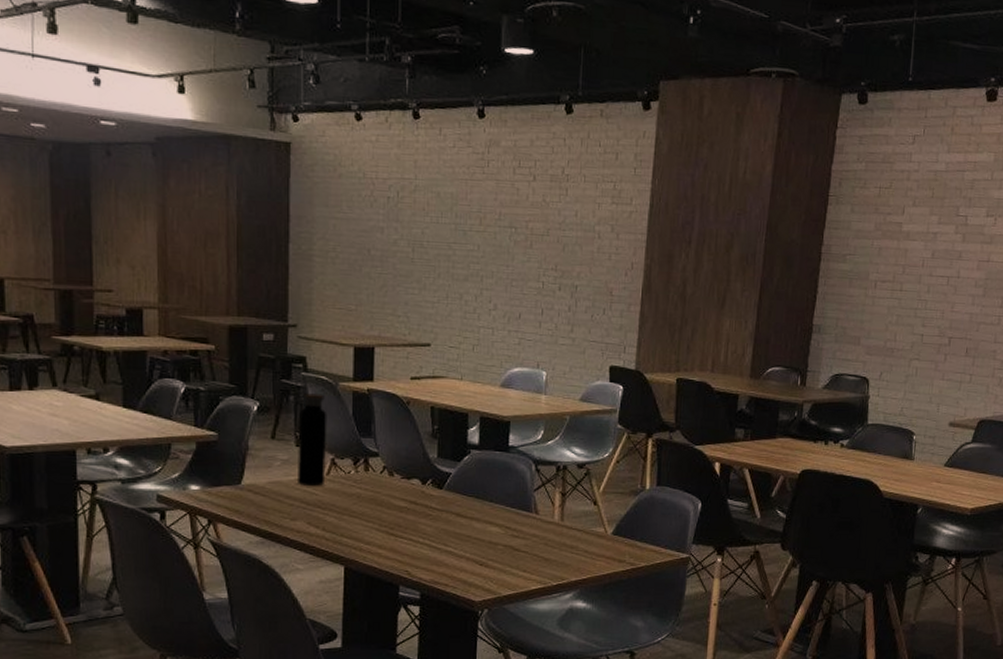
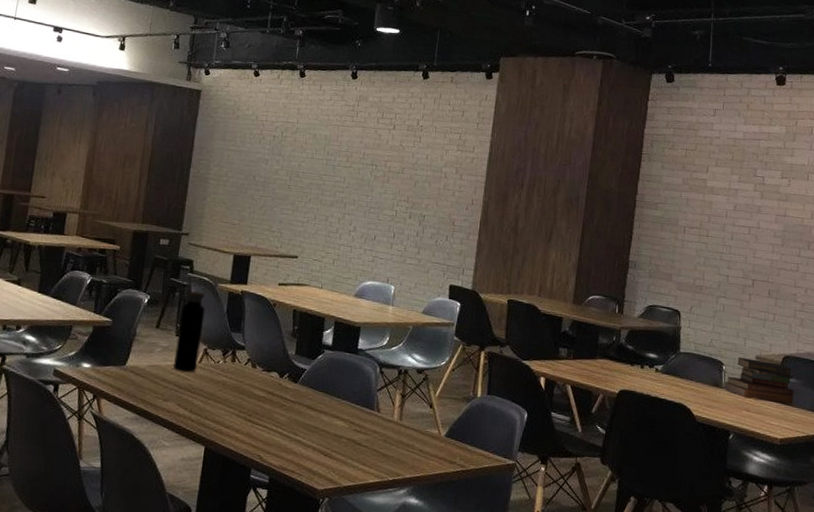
books: none [913,425,988,471] -> present [723,357,794,404]

